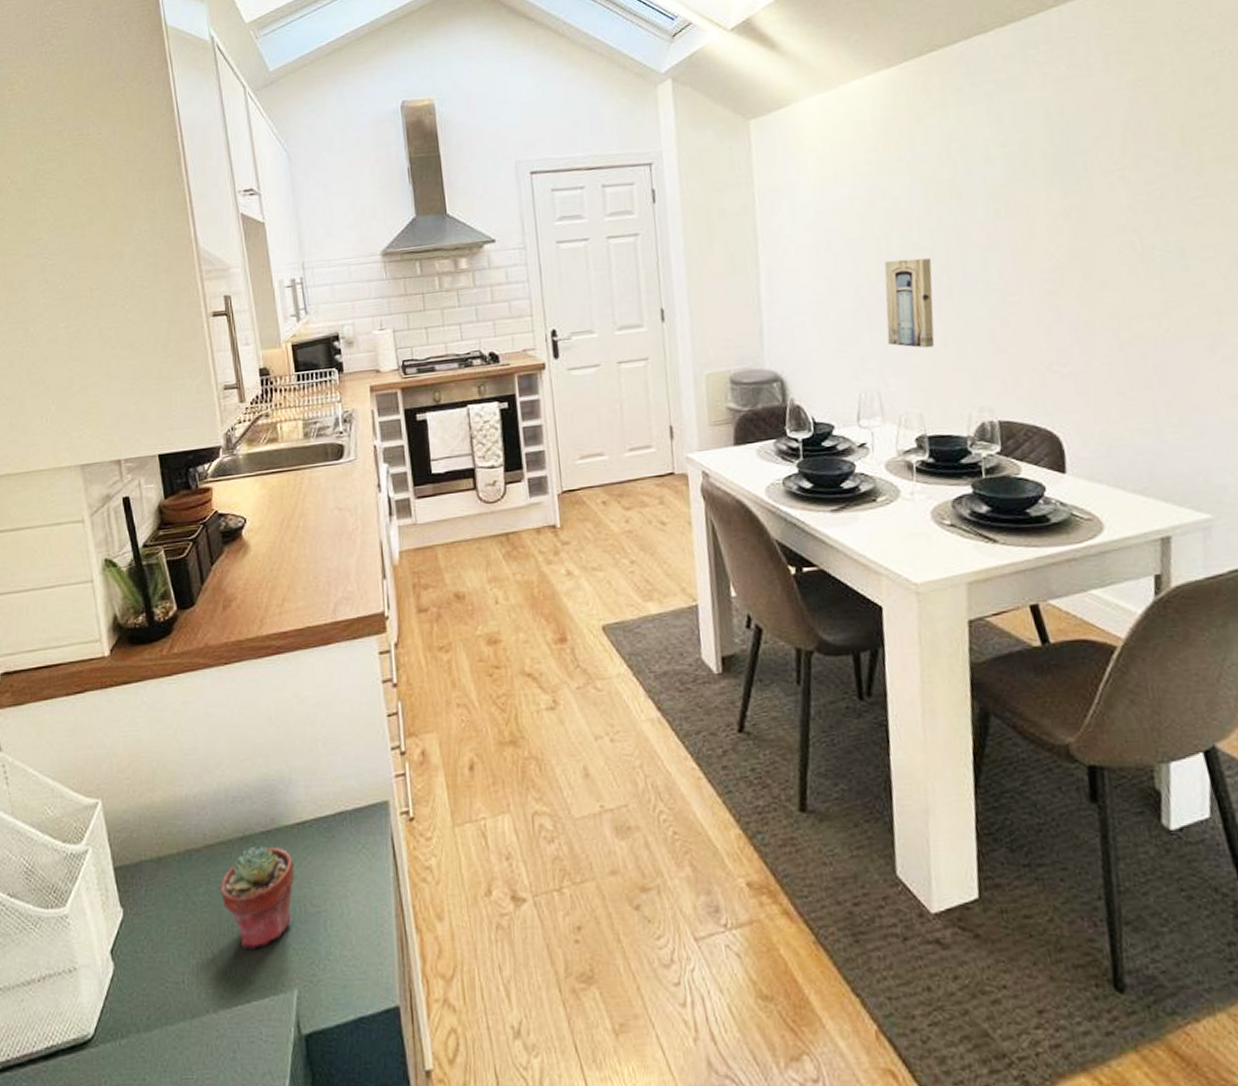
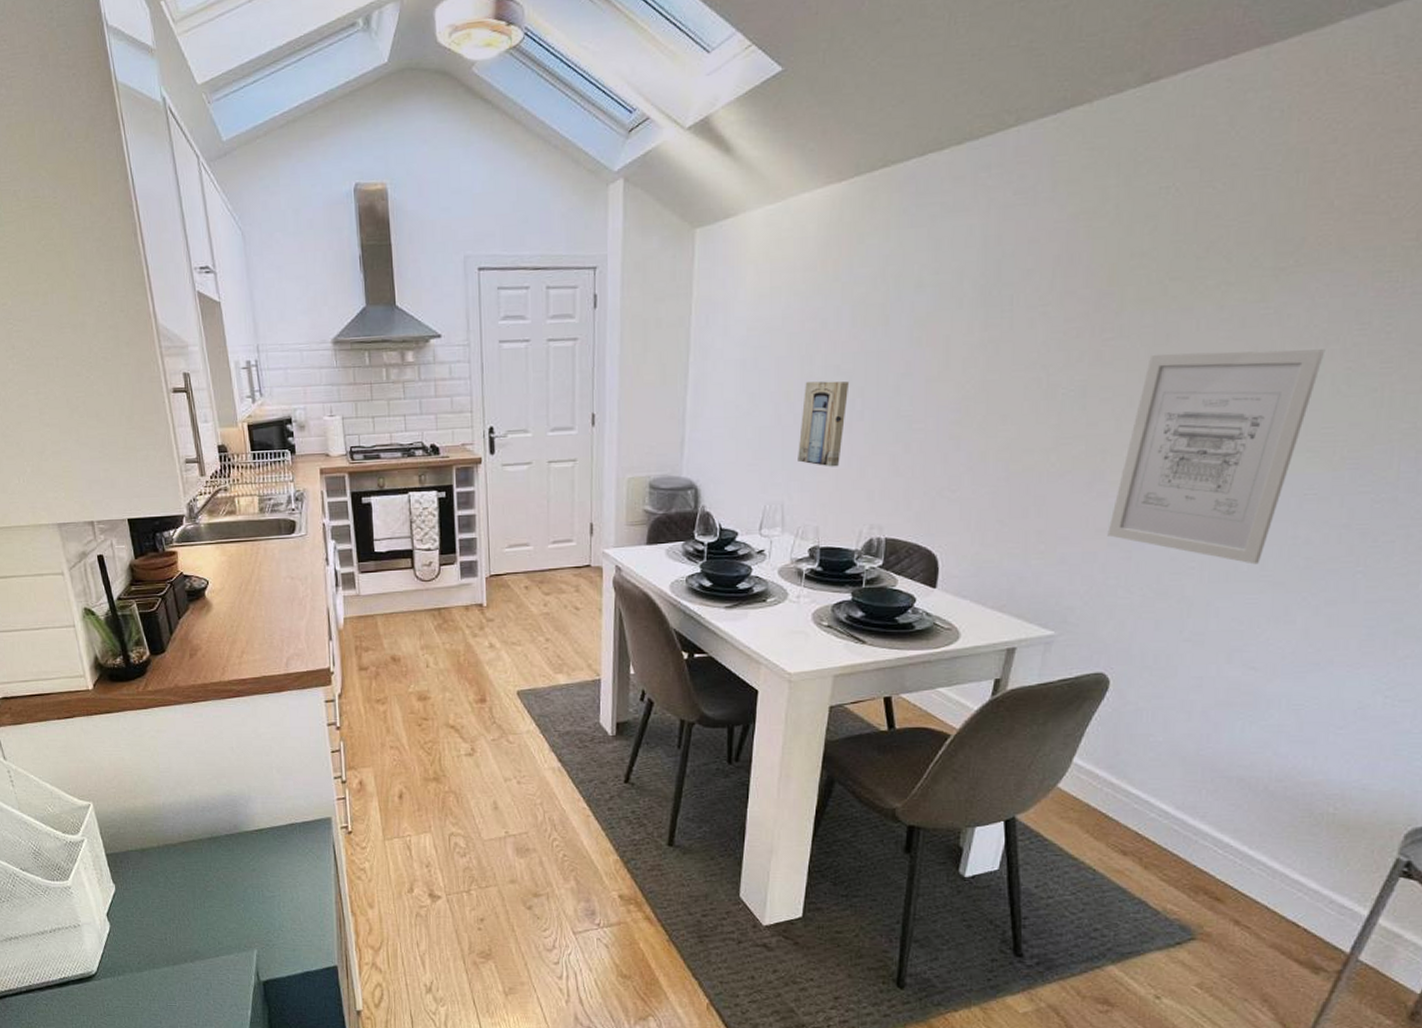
potted succulent: present [220,845,295,950] -> none [193,845,254,920]

